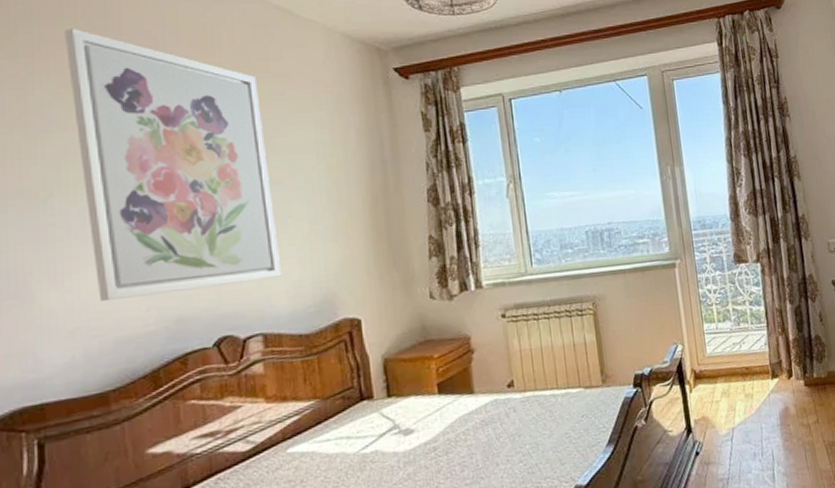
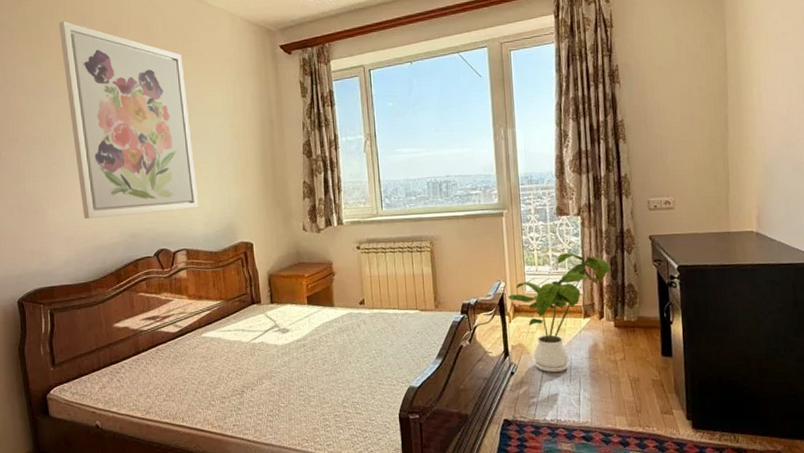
house plant: none [686,304,796,447] -> present [507,252,611,373]

